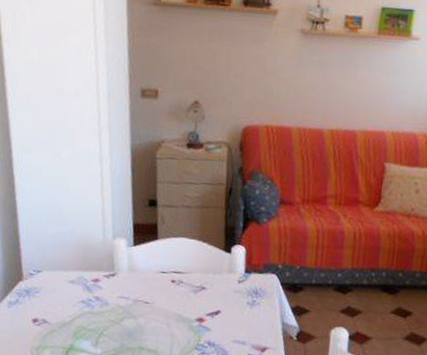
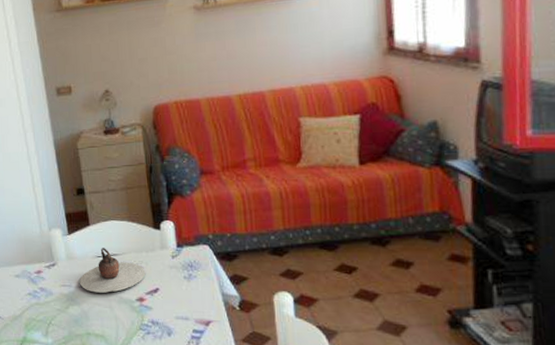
teapot: none [139,264,210,310] -> present [80,248,146,293]

